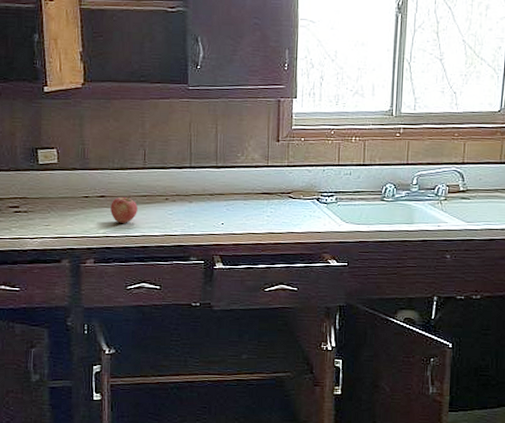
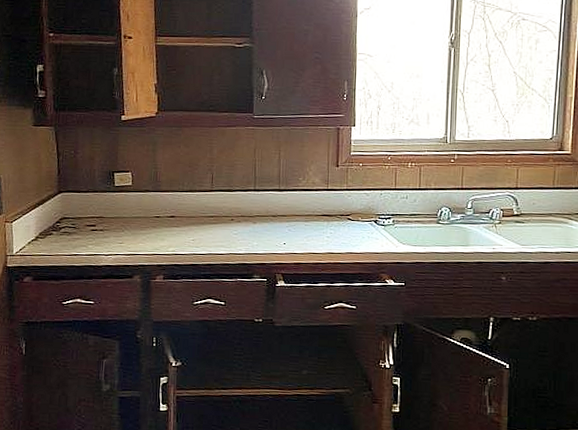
apple: present [110,194,138,223] -> none [180,215,205,242]

